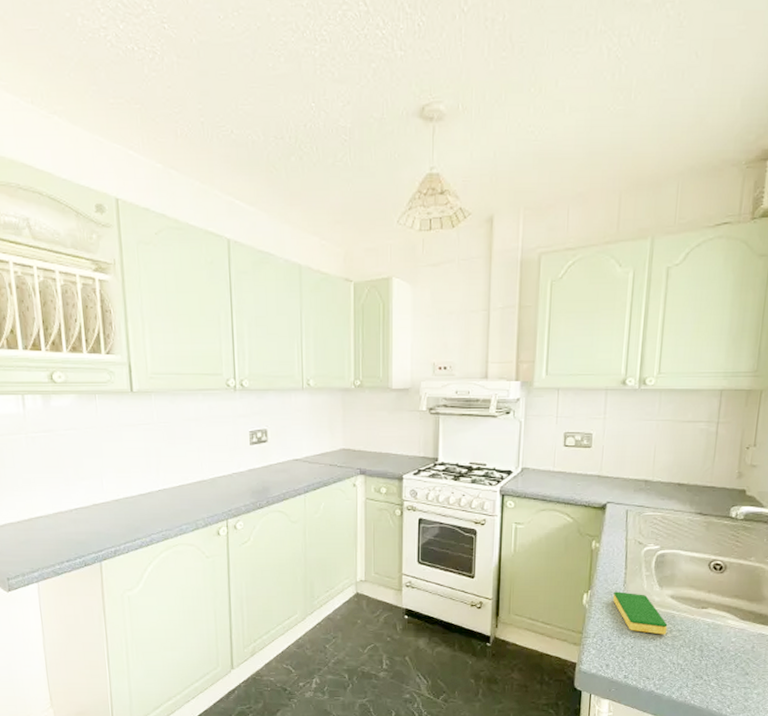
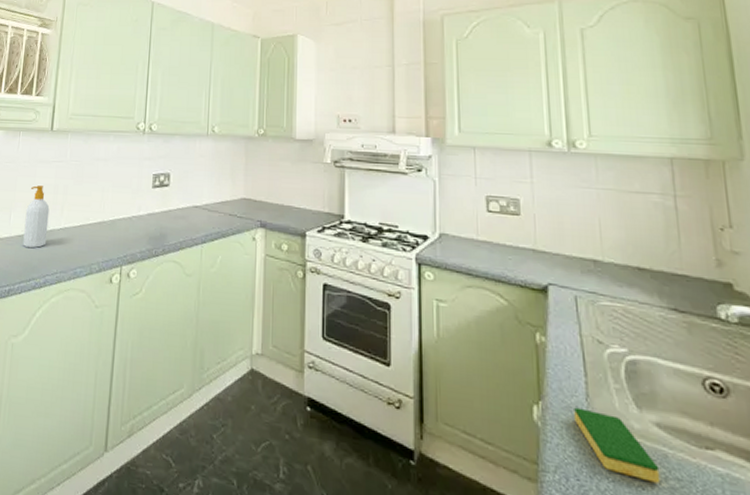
soap bottle: none [118,450,147,510] -> present [23,185,50,248]

